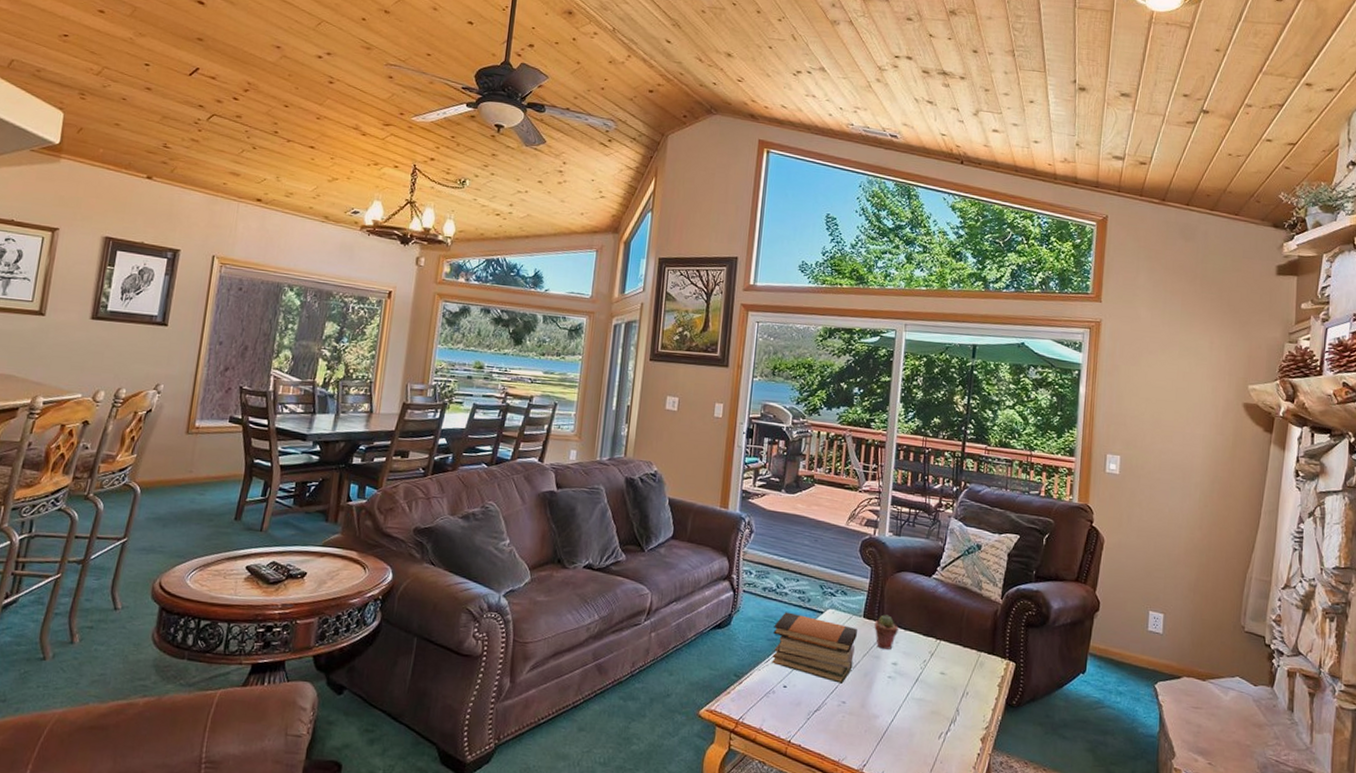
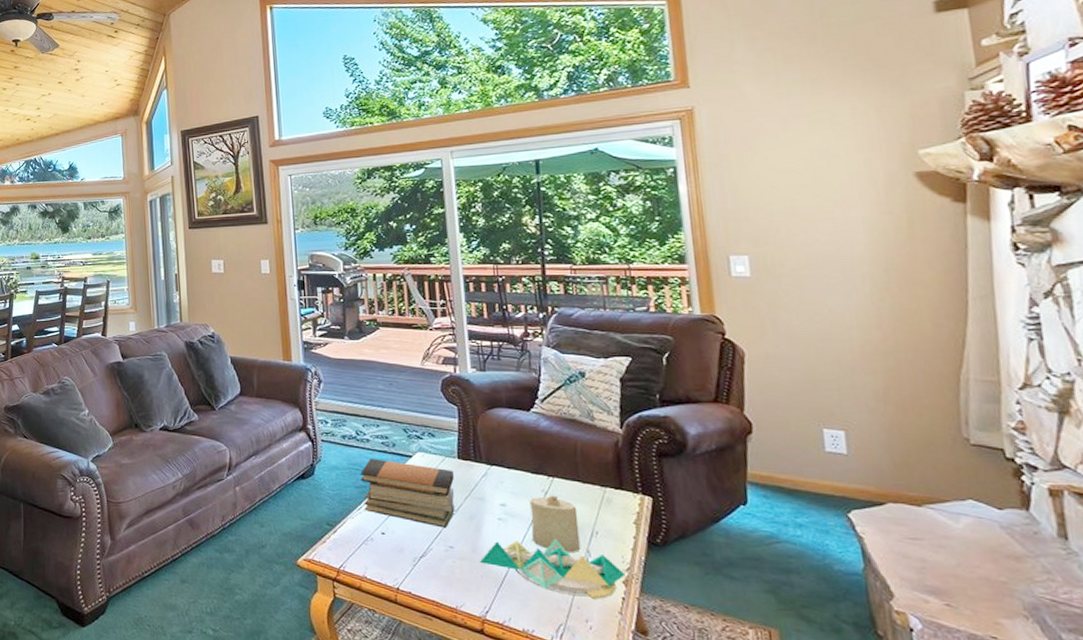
board game: none [865,697,984,755] -> present [479,538,626,599]
potted succulent: present [874,614,898,649] -> none [472,454,501,490]
candle: none [913,656,955,711] -> present [529,495,581,552]

